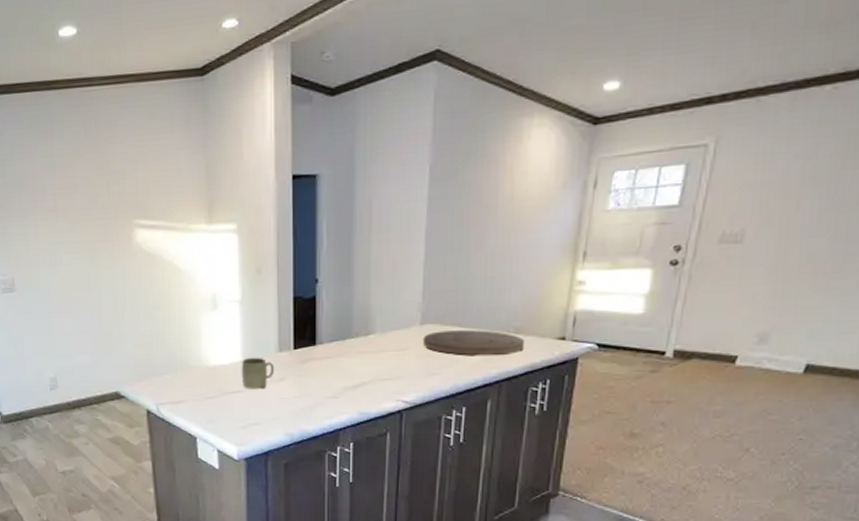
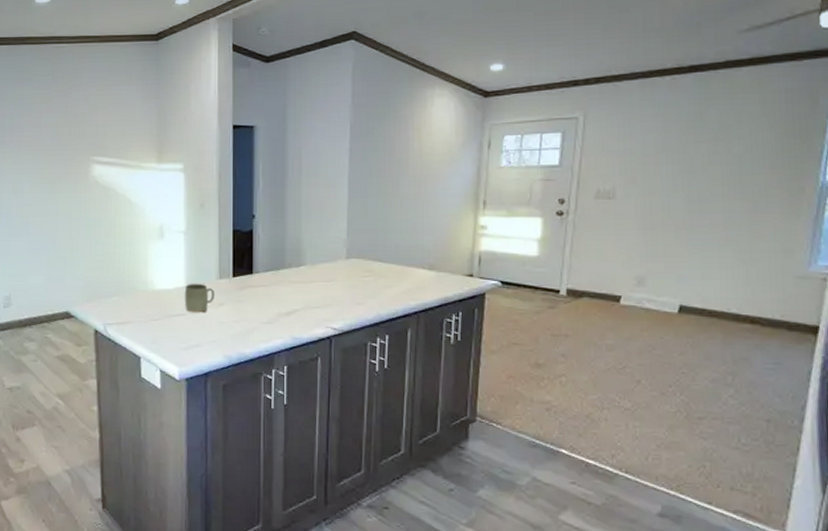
cutting board: present [423,330,524,356] -> none [349,265,437,289]

